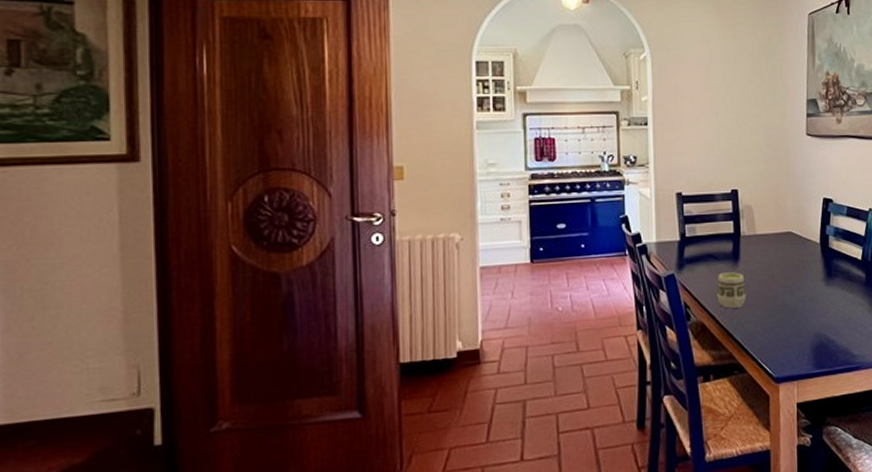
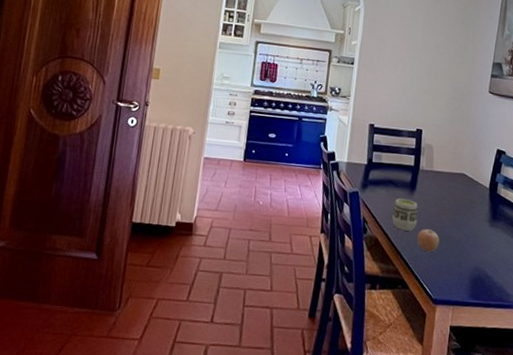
fruit: none [748,299,773,328] -> present [417,227,440,253]

